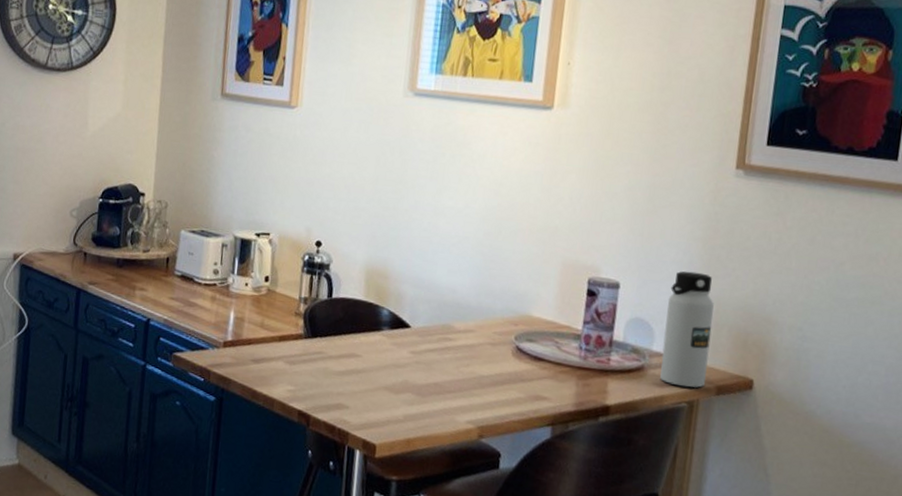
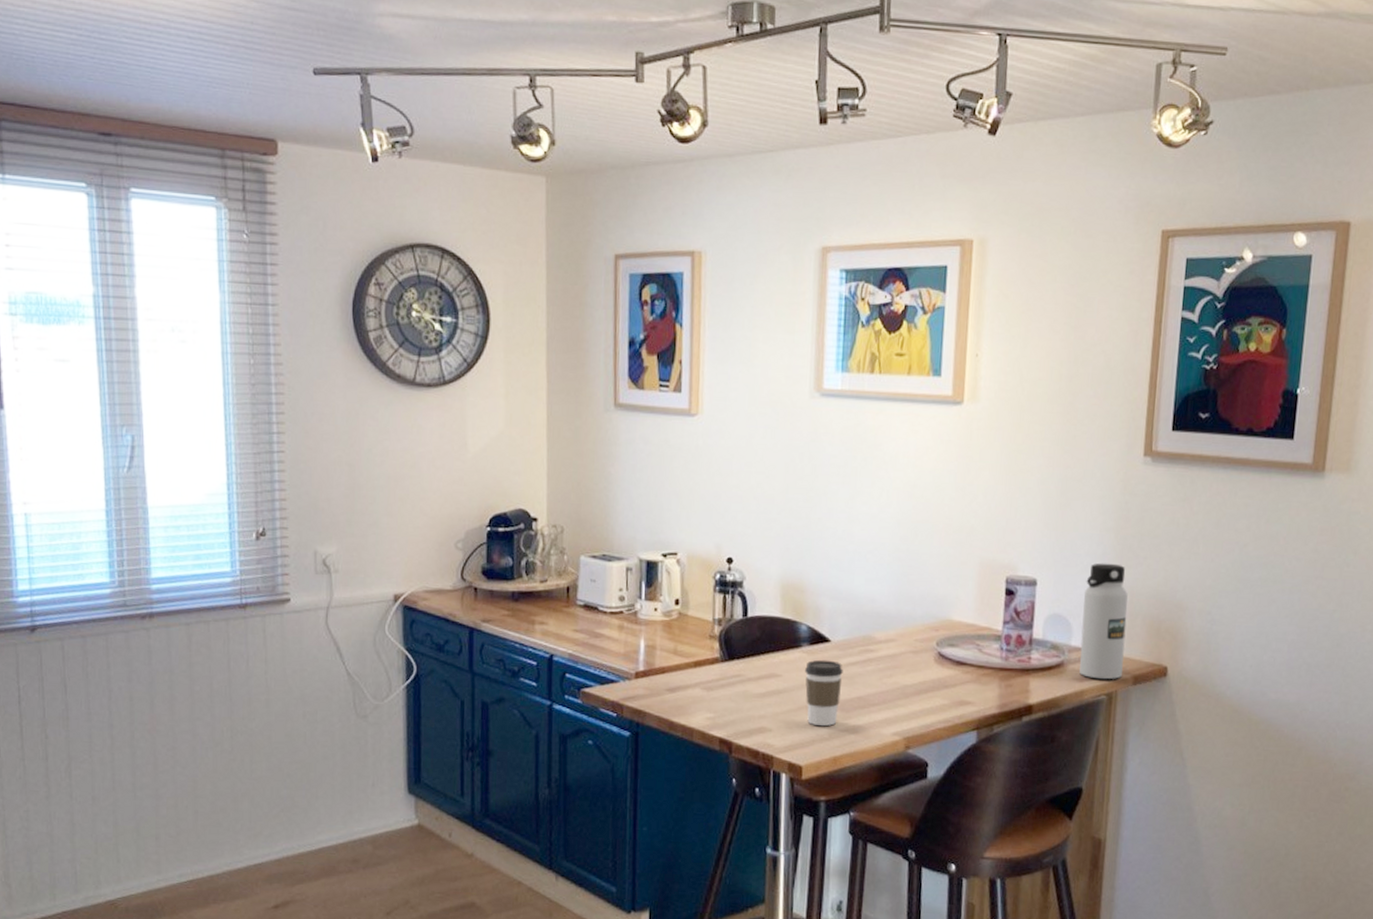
coffee cup: none [383,344,421,409] -> present [805,659,843,727]

